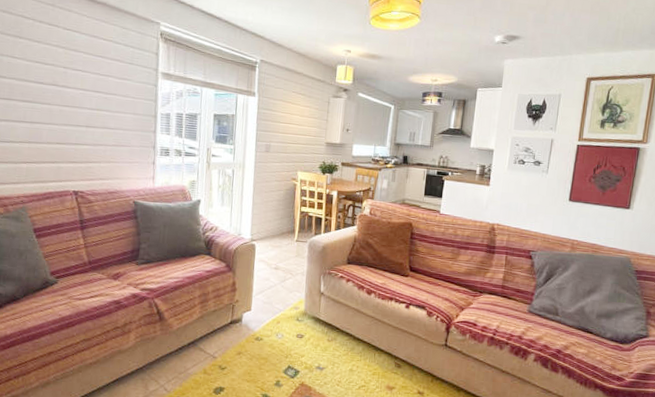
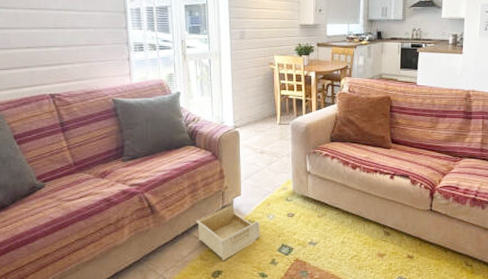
storage bin: none [203,319,268,378] -> present [196,204,260,261]

